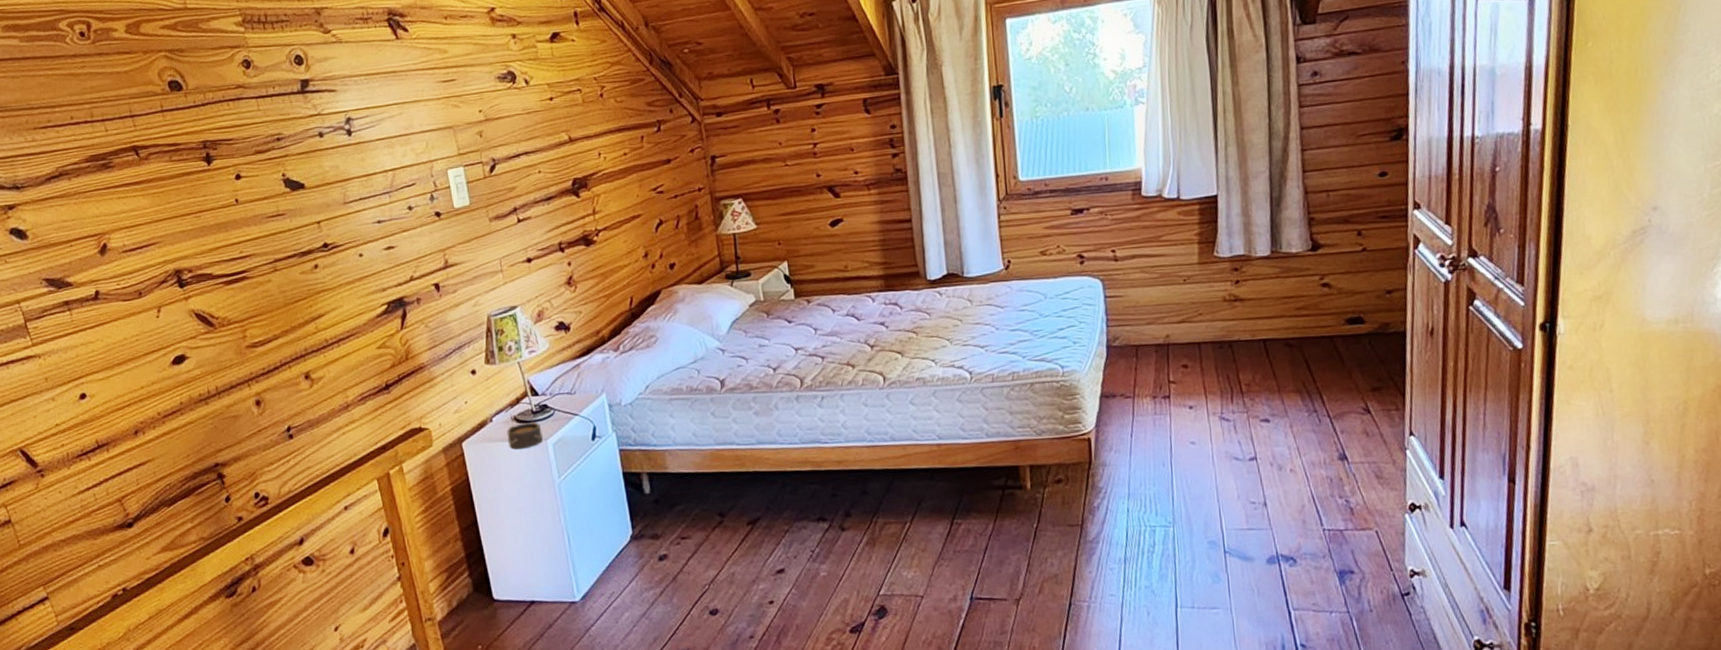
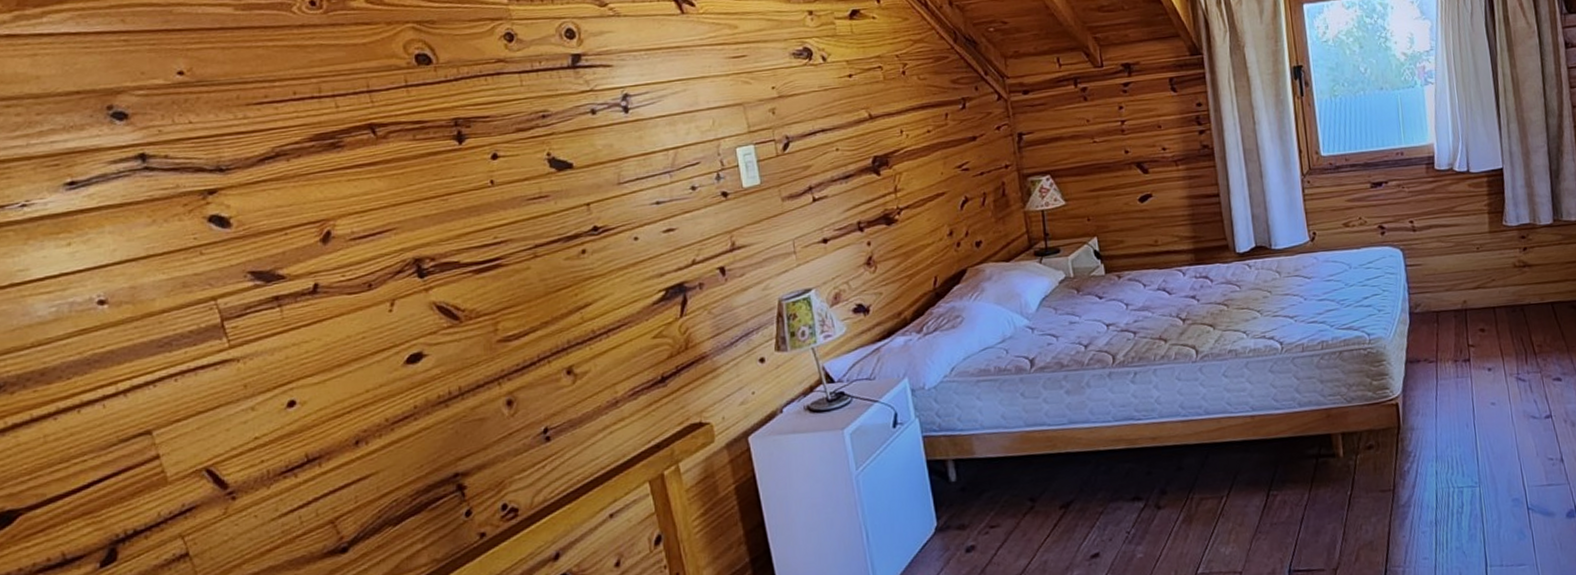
alarm clock: present [507,422,543,449] -> none [799,411,839,441]

